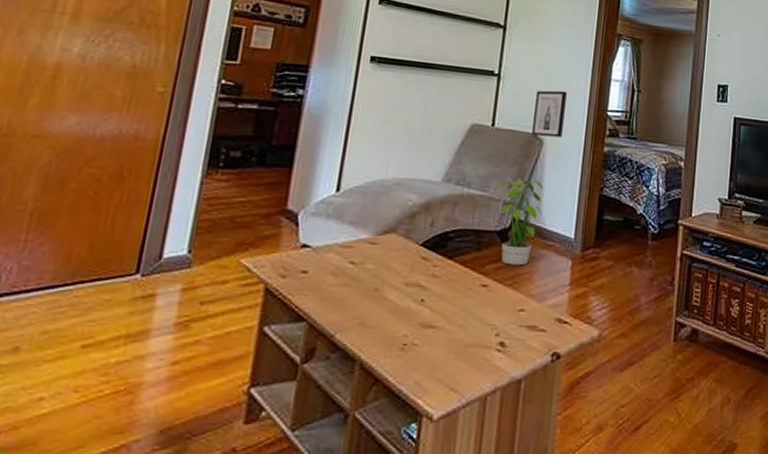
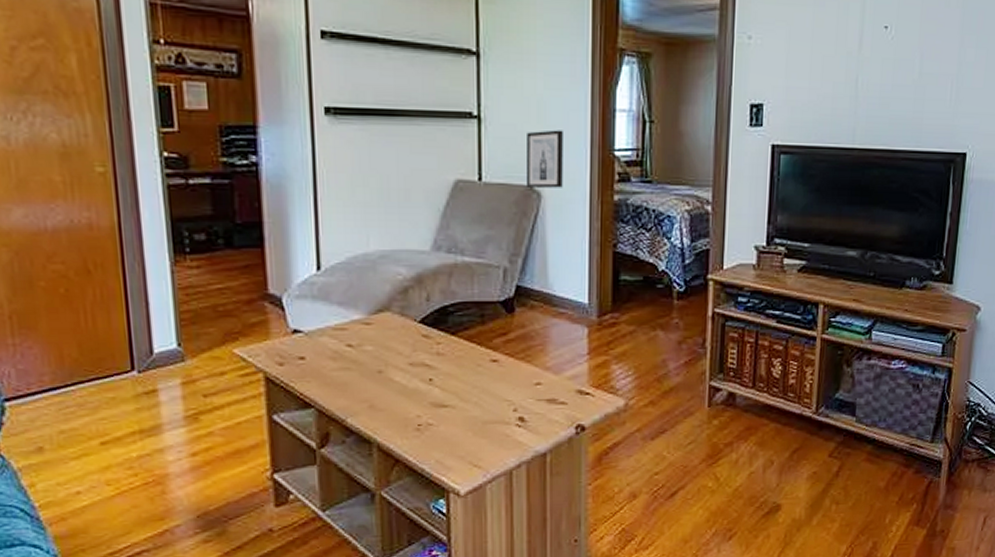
potted plant: present [490,177,543,266] -> none [487,239,550,337]

